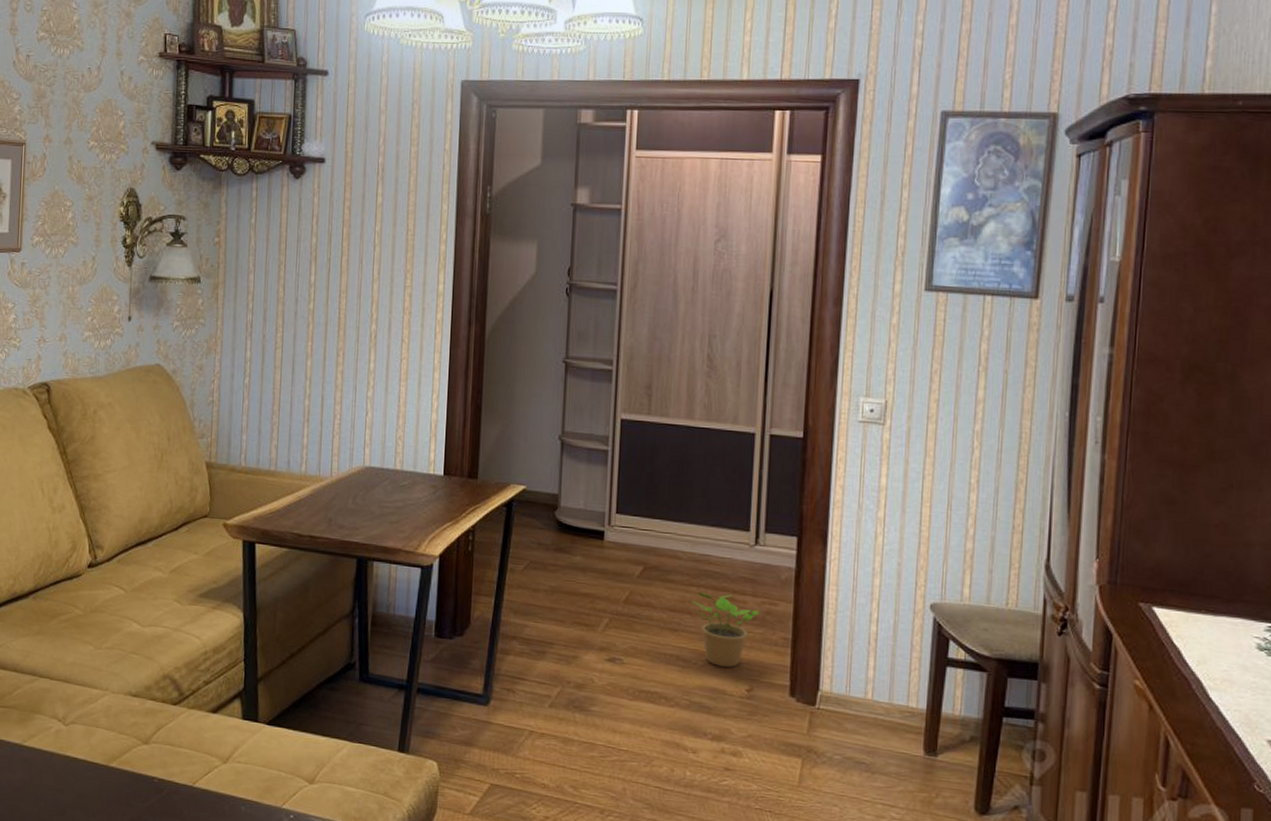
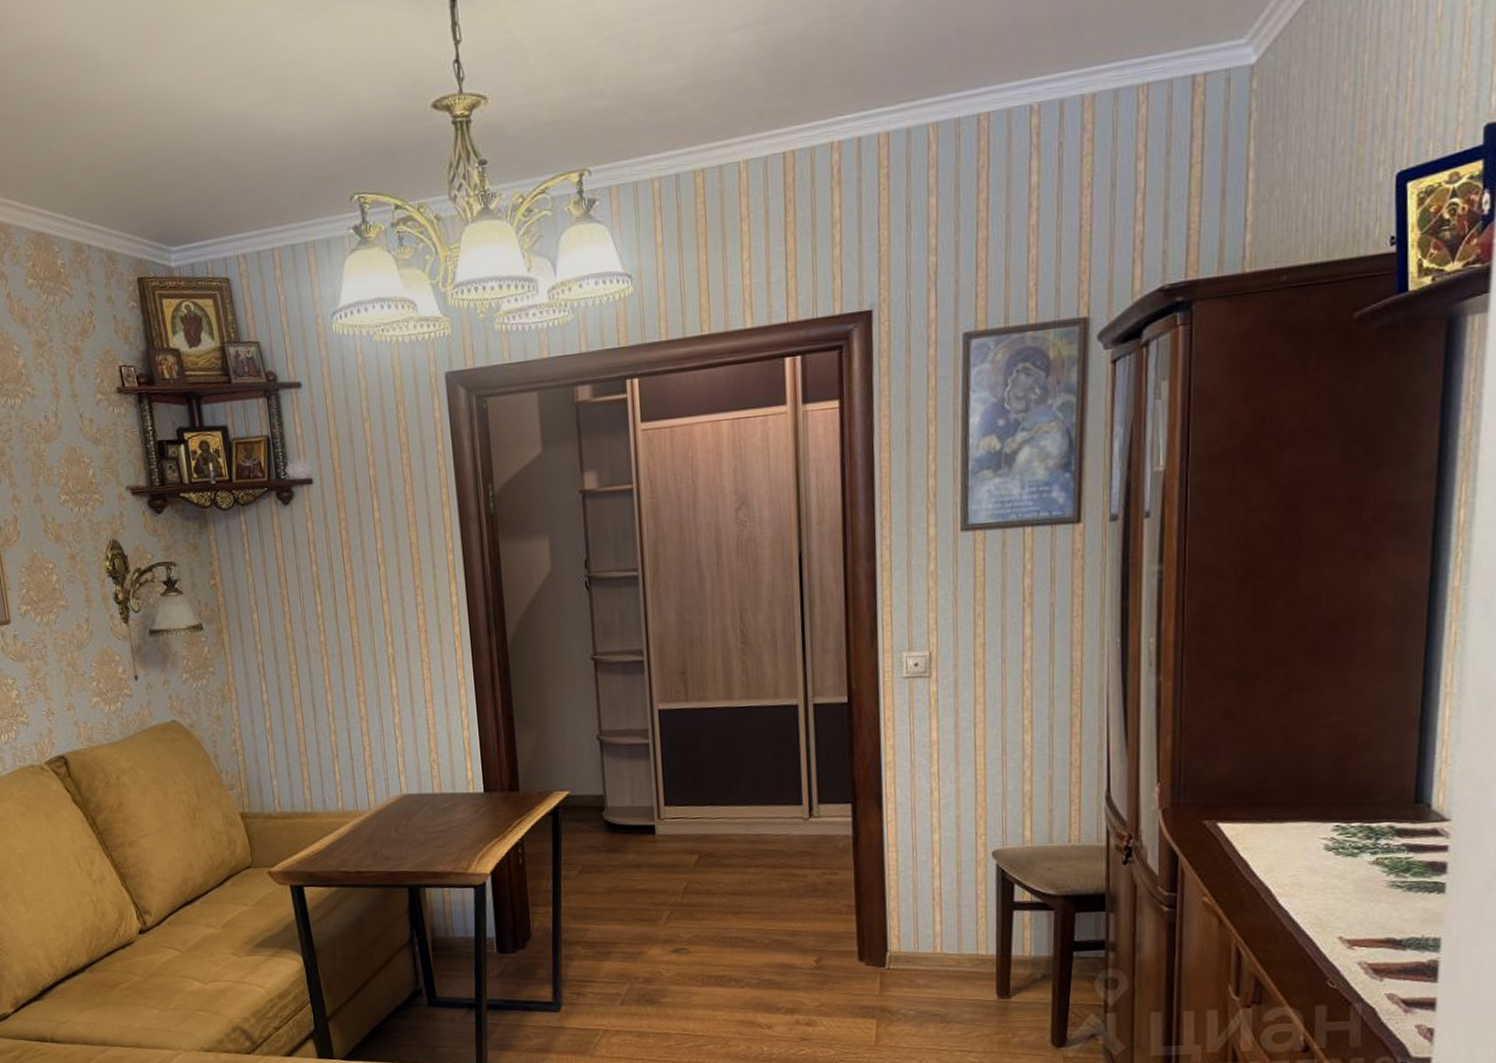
potted plant: present [690,592,760,667] -> none [750,870,821,942]

